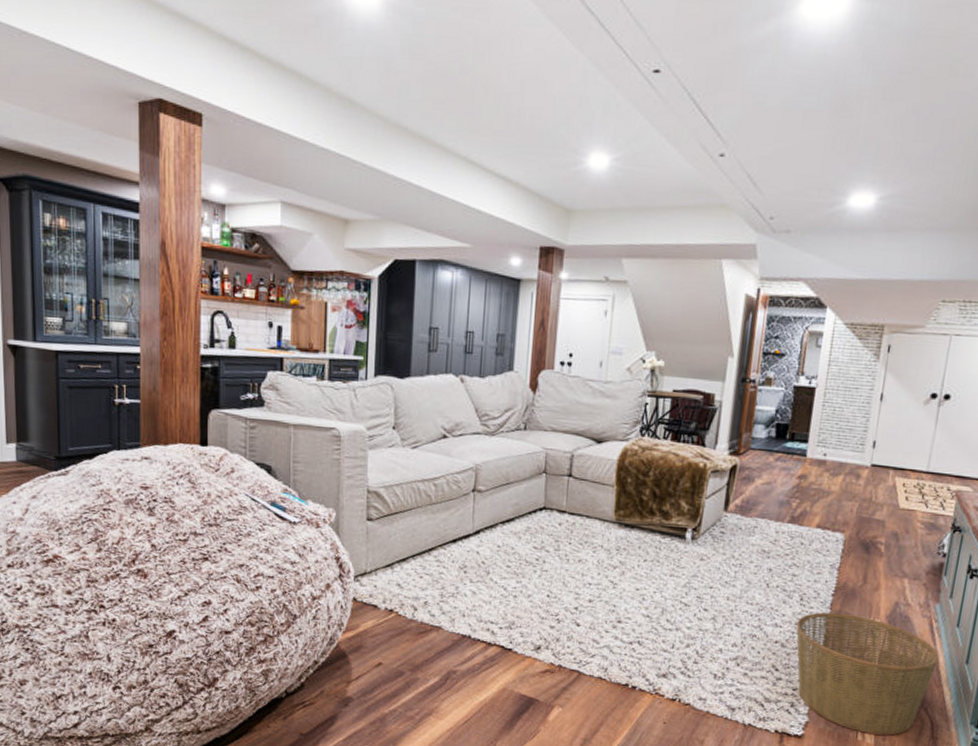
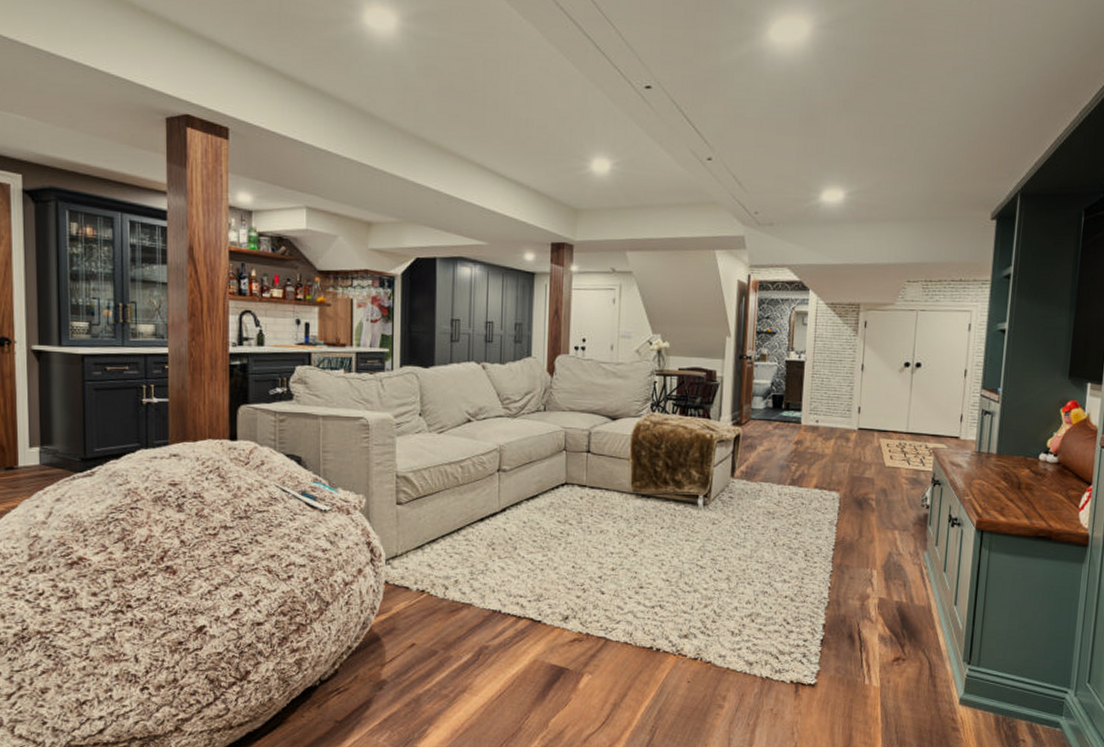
basket: present [796,612,939,736] -> none [803,565,931,679]

